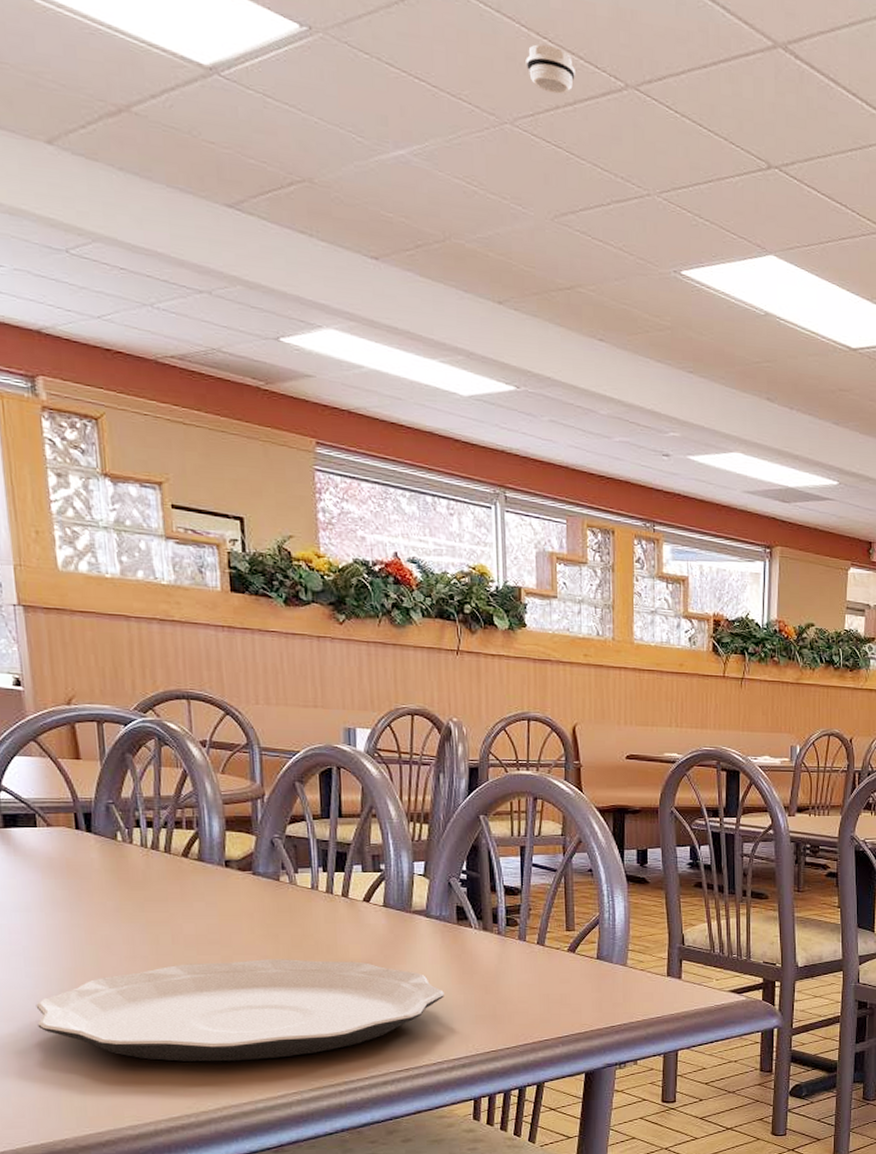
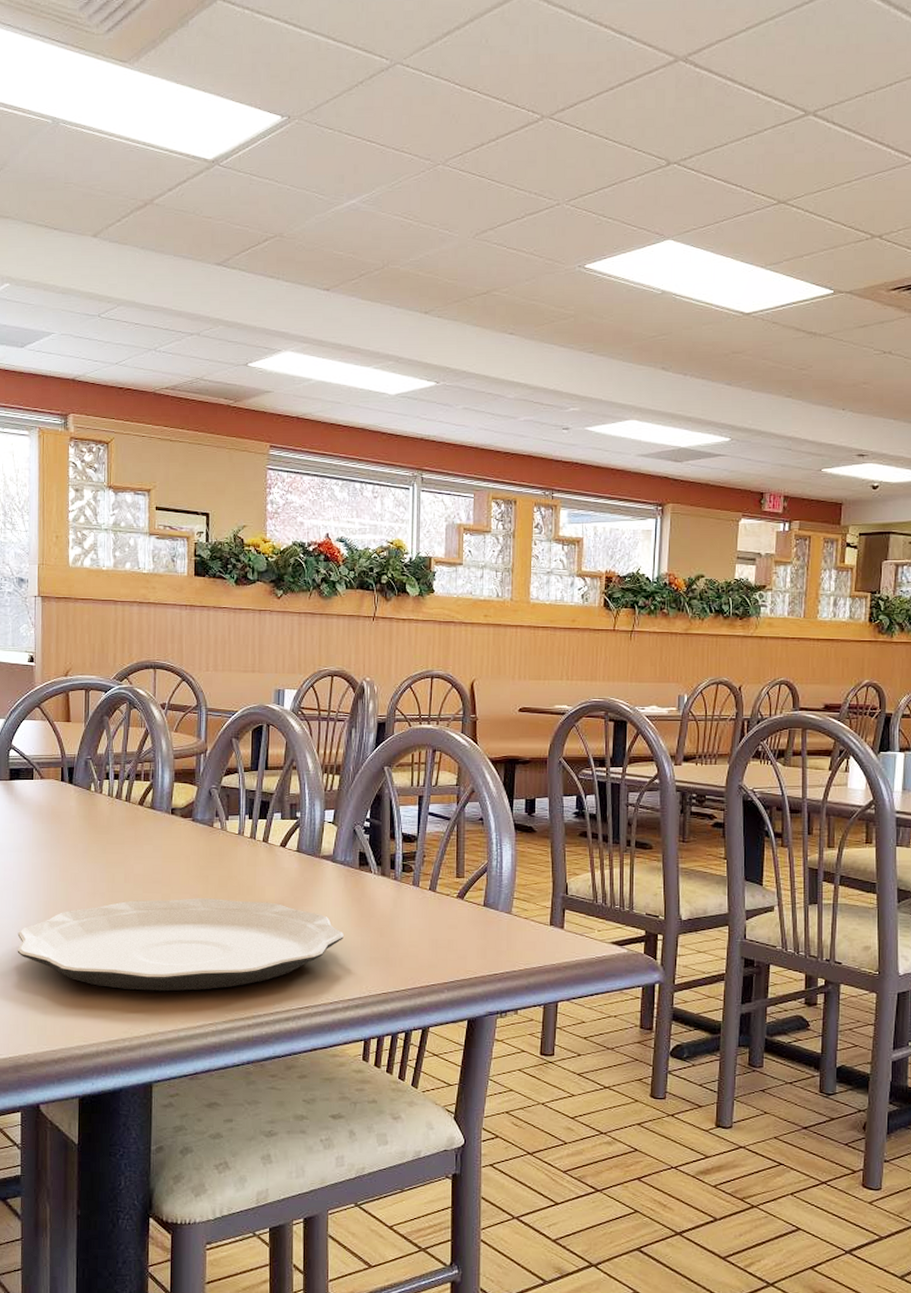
smoke detector: present [525,44,575,94] -> none [458,95,499,134]

